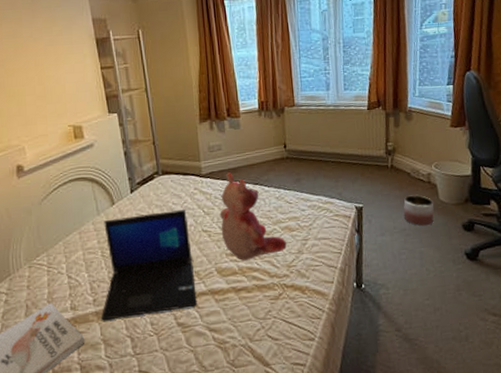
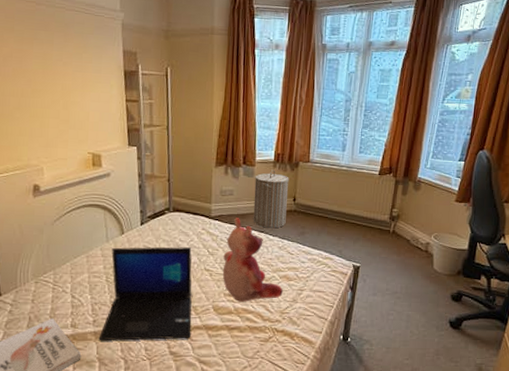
laundry hamper: none [241,118,280,180] -> present [253,169,289,229]
planter: present [403,194,434,226] -> none [397,261,428,292]

